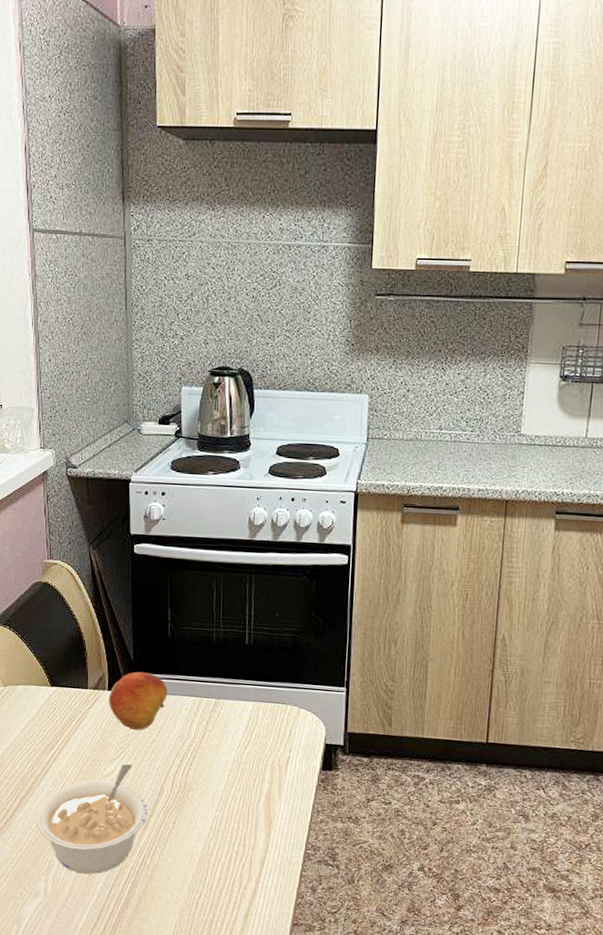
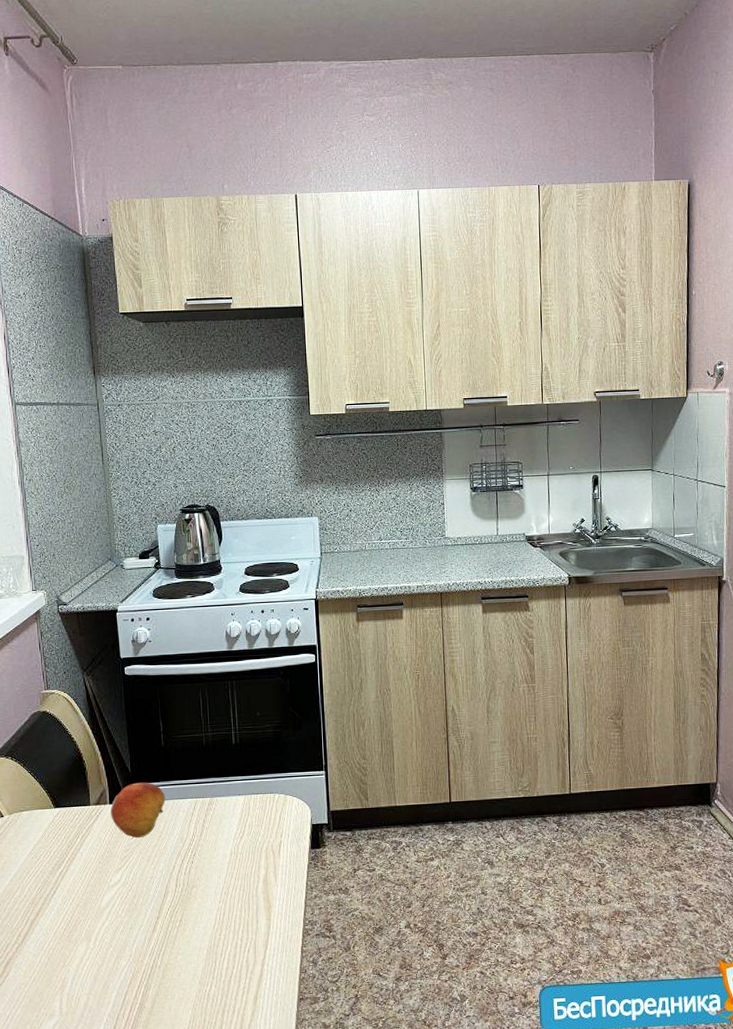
legume: present [36,763,148,874] -> none [47,870,155,986]

